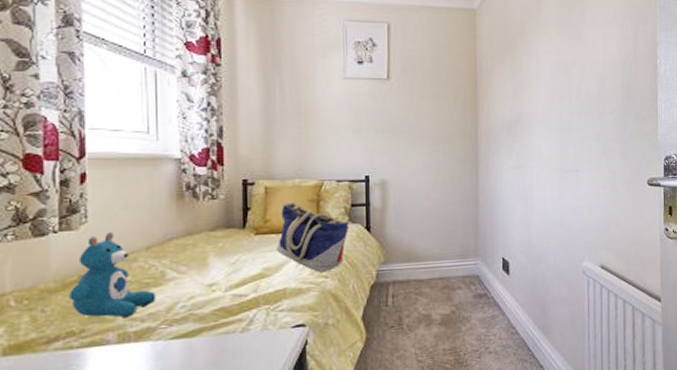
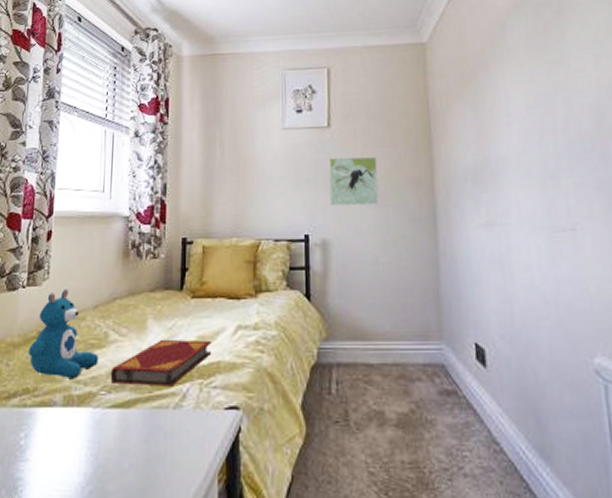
hardback book: none [170,271,278,317] -> present [110,339,212,387]
tote bag: present [276,202,349,272] -> none [211,264,287,345]
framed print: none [388,107,431,151] -> present [328,156,379,207]

